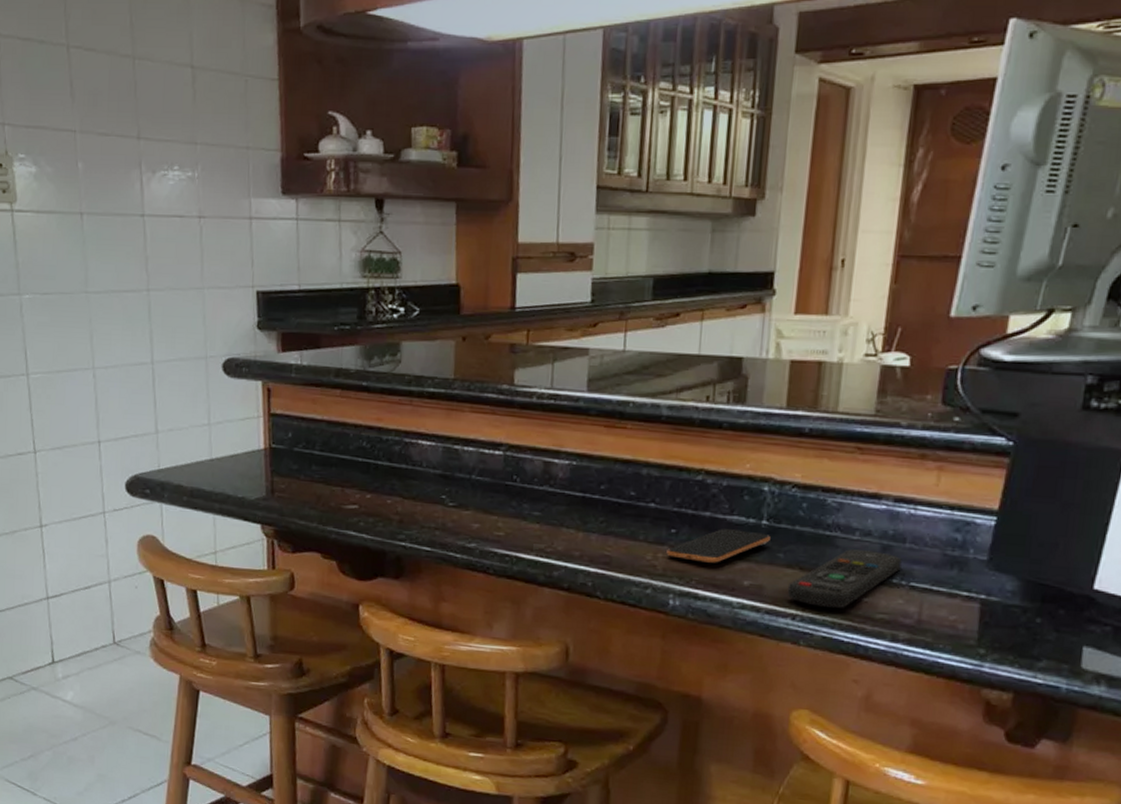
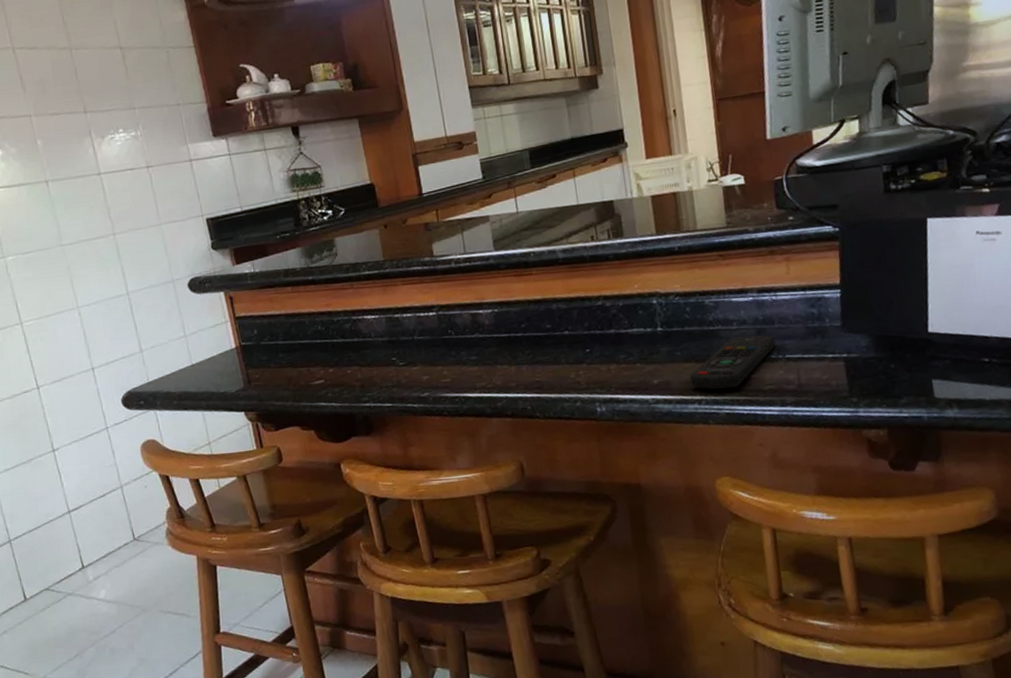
smartphone: present [666,529,770,563] -> none [586,338,667,372]

